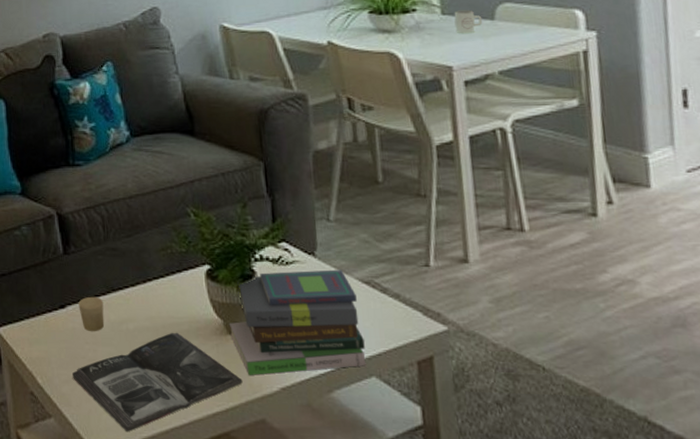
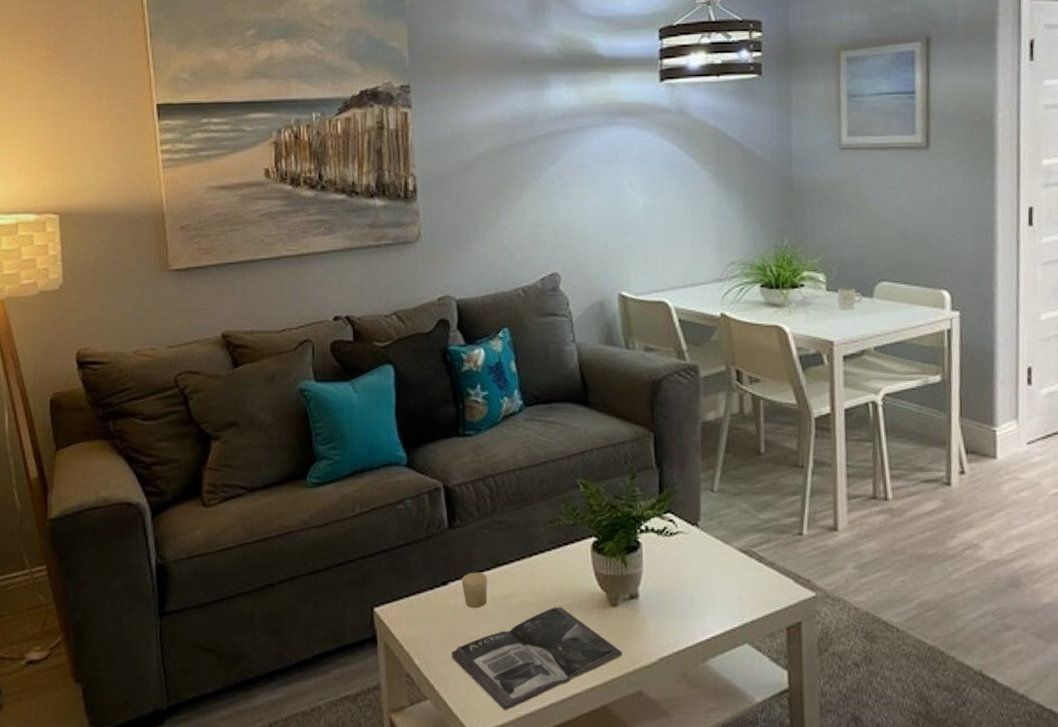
books: present [228,270,366,375] -> none [611,539,740,647]

